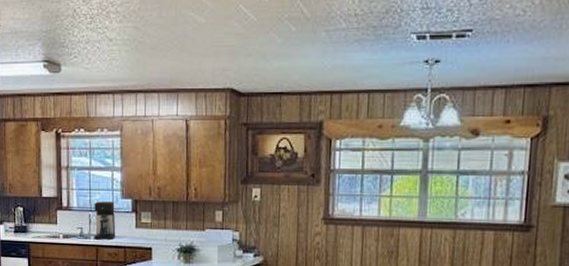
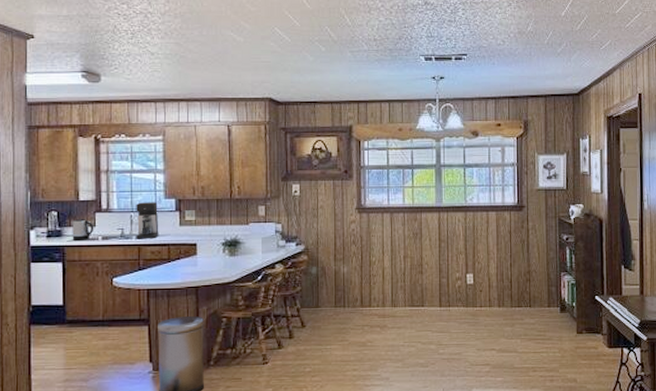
kettle: none [36,215,56,238] -> present [72,218,94,241]

